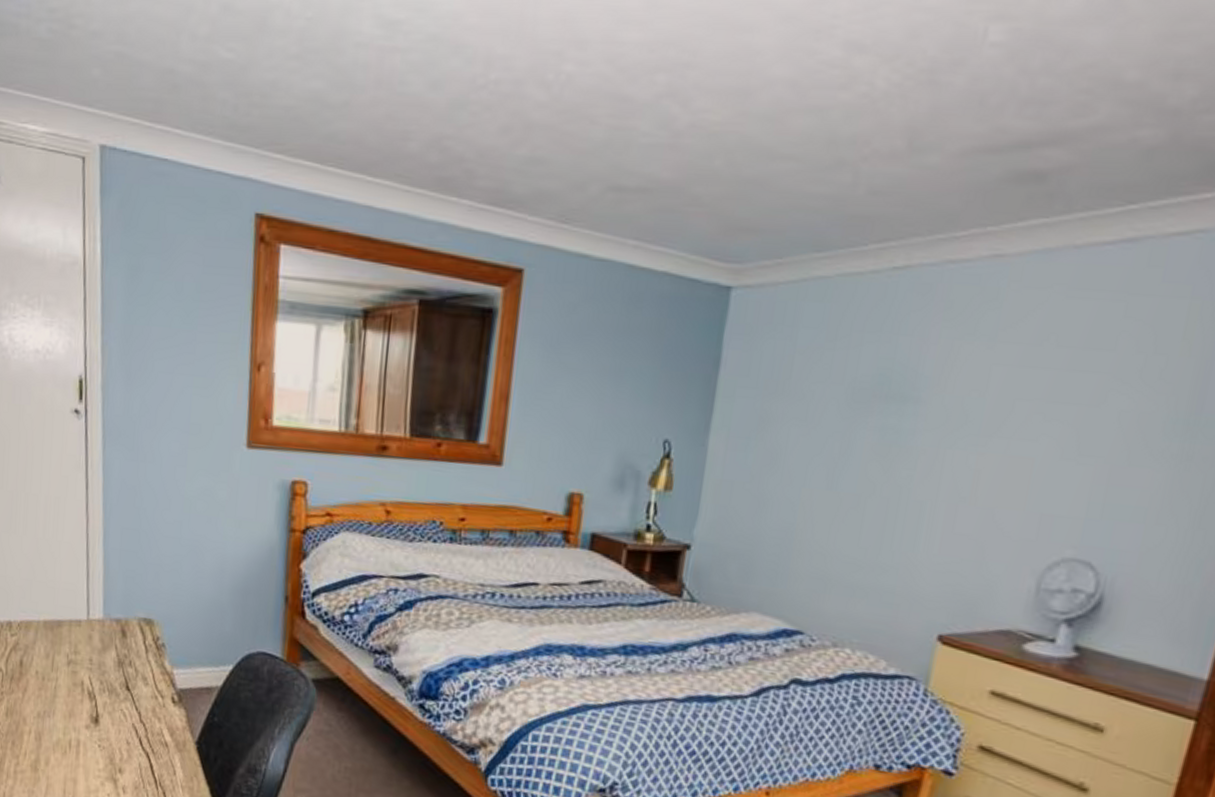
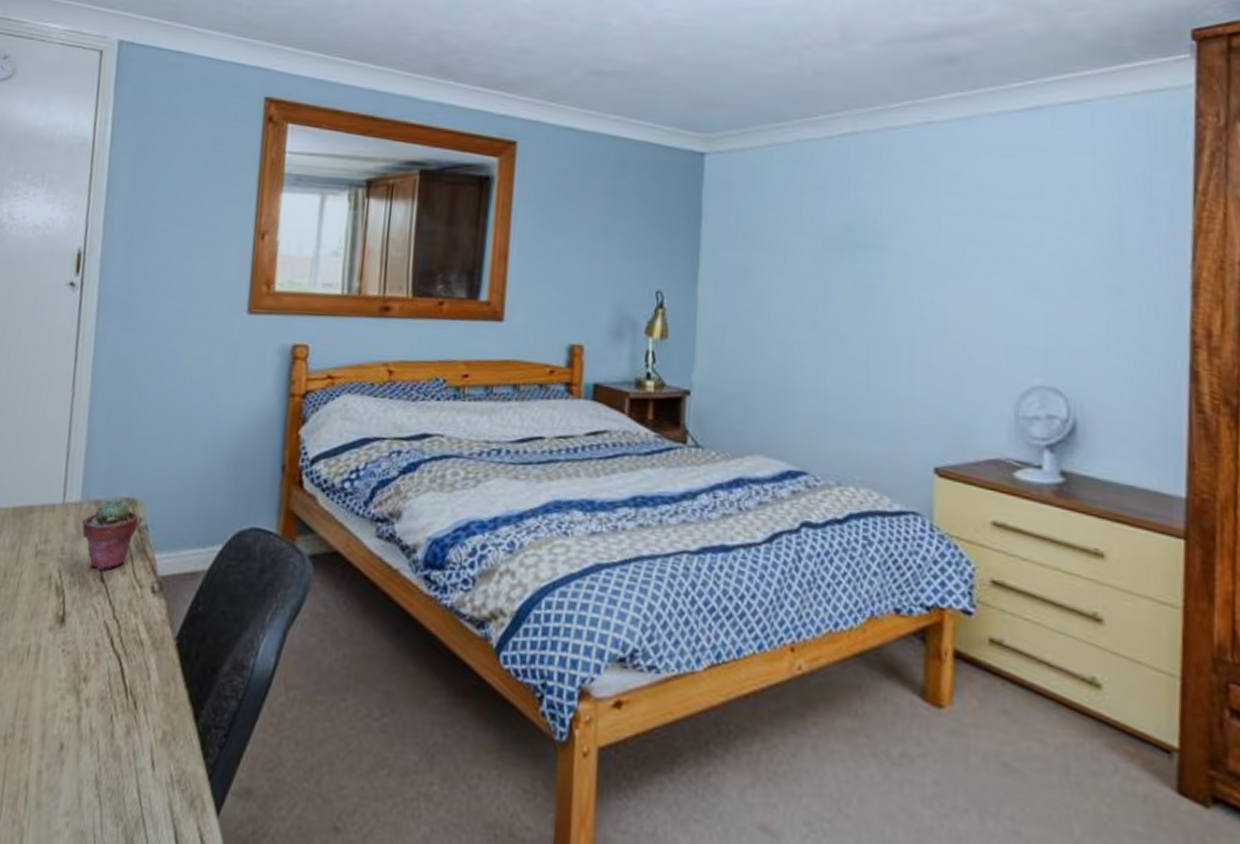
potted succulent: none [106,618,156,681] -> present [82,499,139,571]

